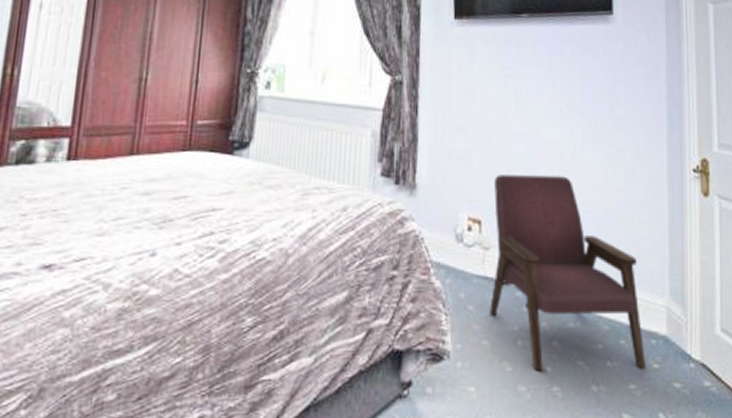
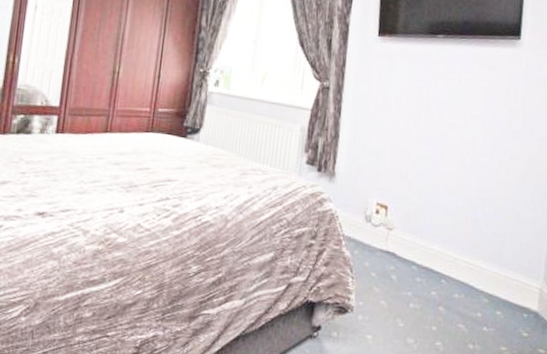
armchair: present [489,174,646,371] -> none [388,170,519,335]

